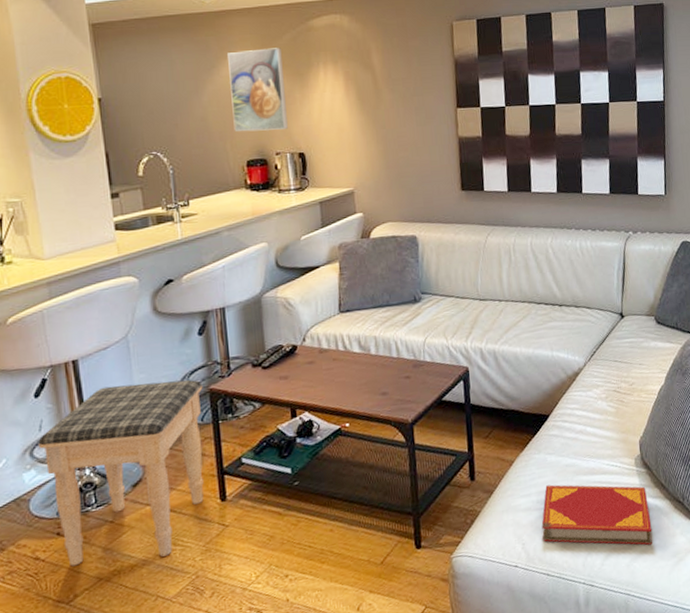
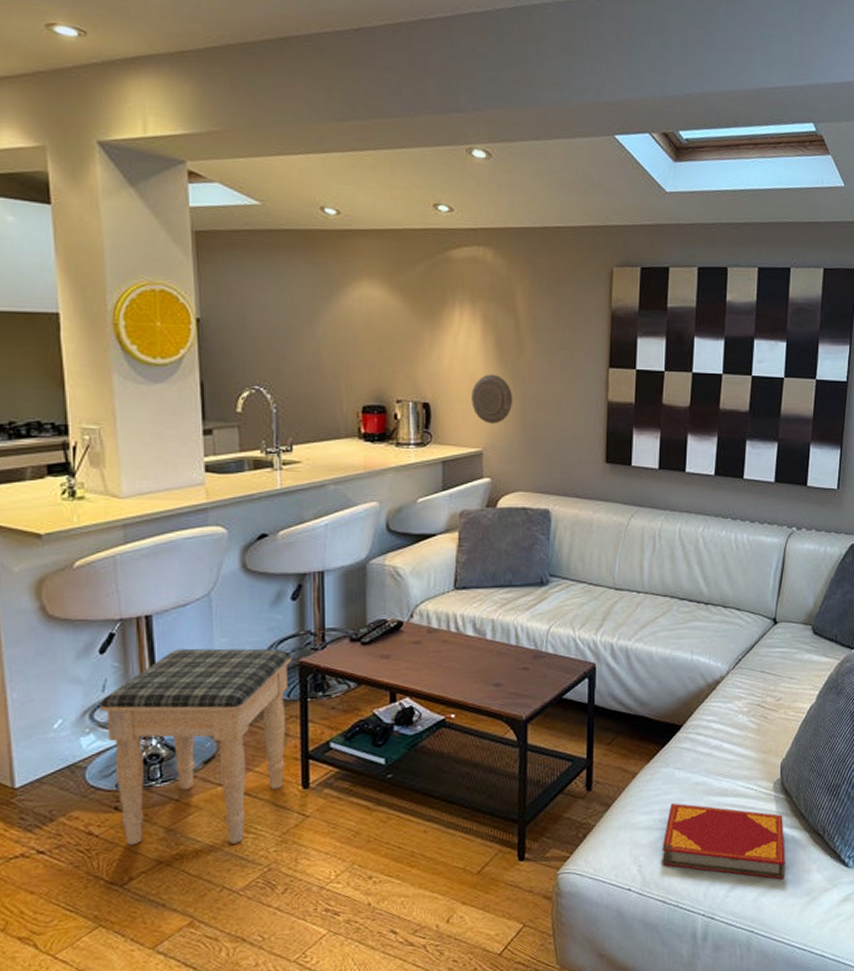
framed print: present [227,47,288,132] -> none [350,278,413,374]
decorative plate: none [340,122,377,166] -> present [471,374,514,424]

